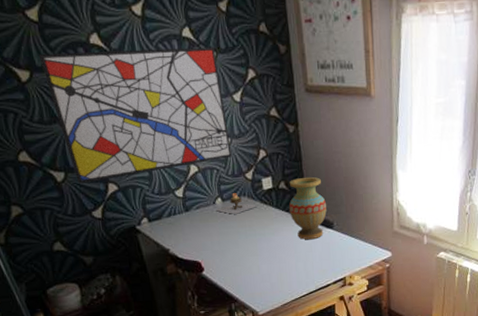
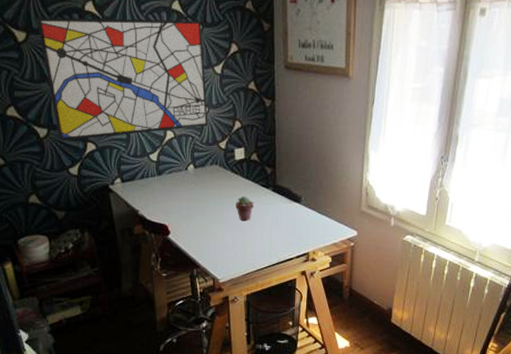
candle: present [216,193,258,214] -> none [187,161,229,181]
potted succulent: none [268,226,286,252] -> present [236,196,254,221]
vase: present [288,176,327,239] -> none [258,150,296,212]

